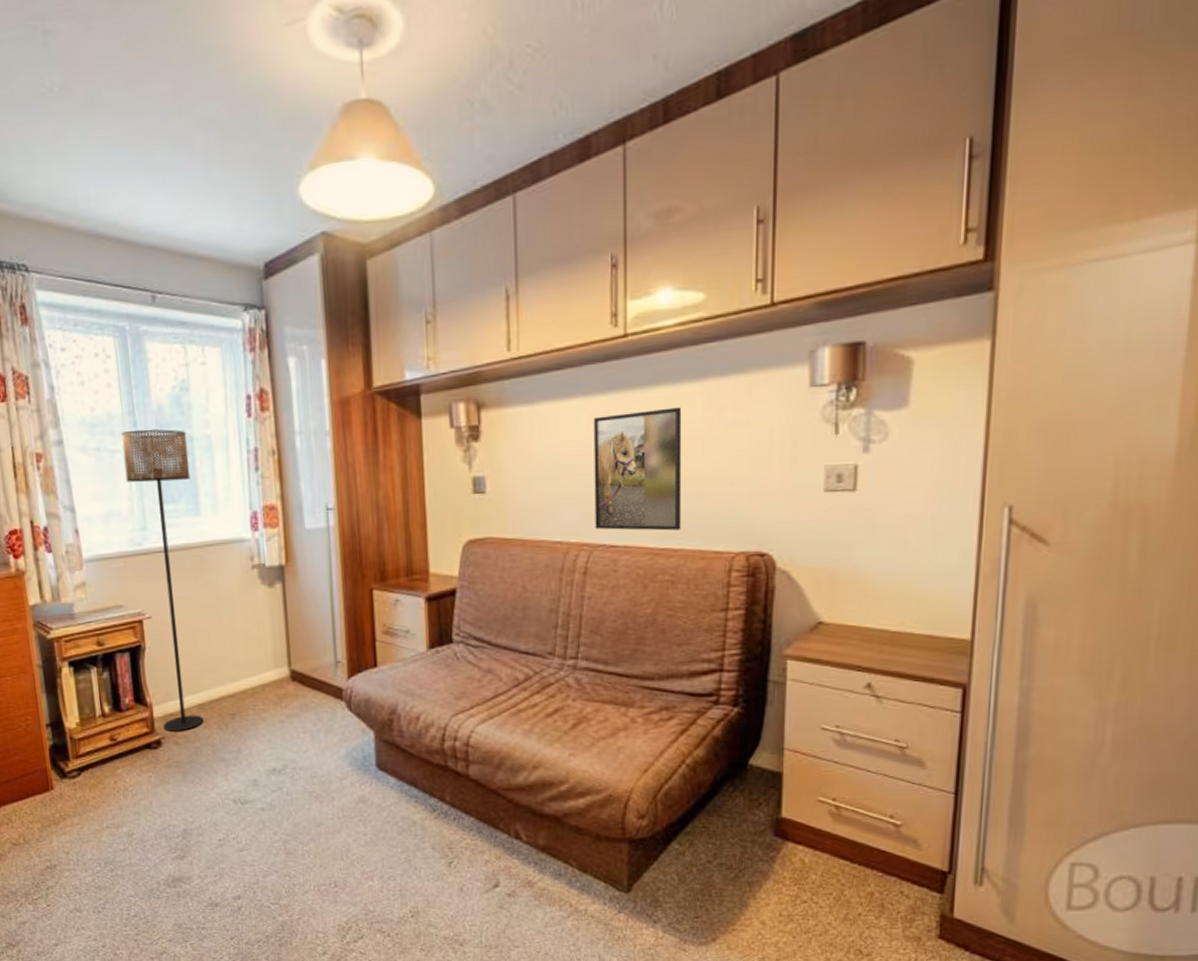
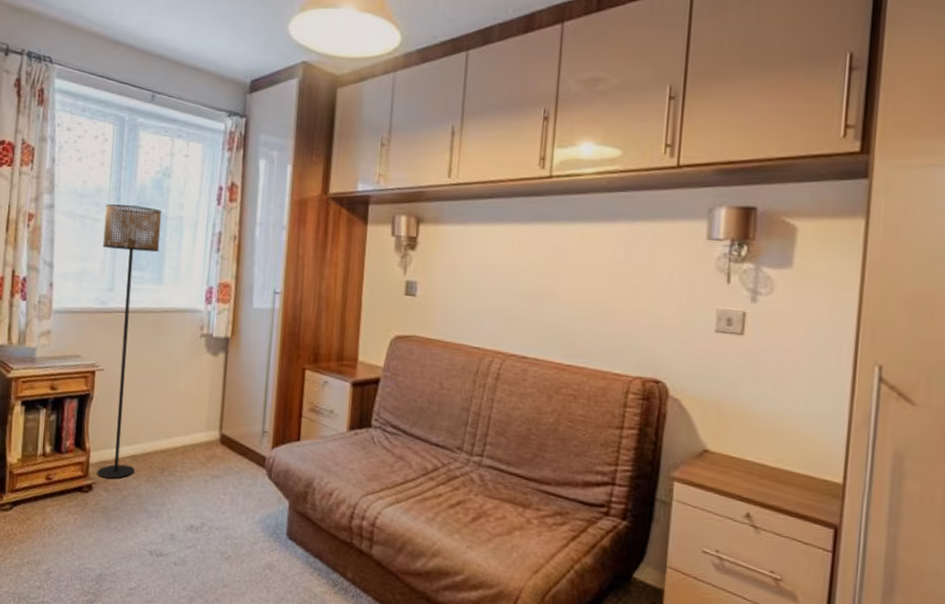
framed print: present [593,407,682,531] -> none [509,242,594,350]

